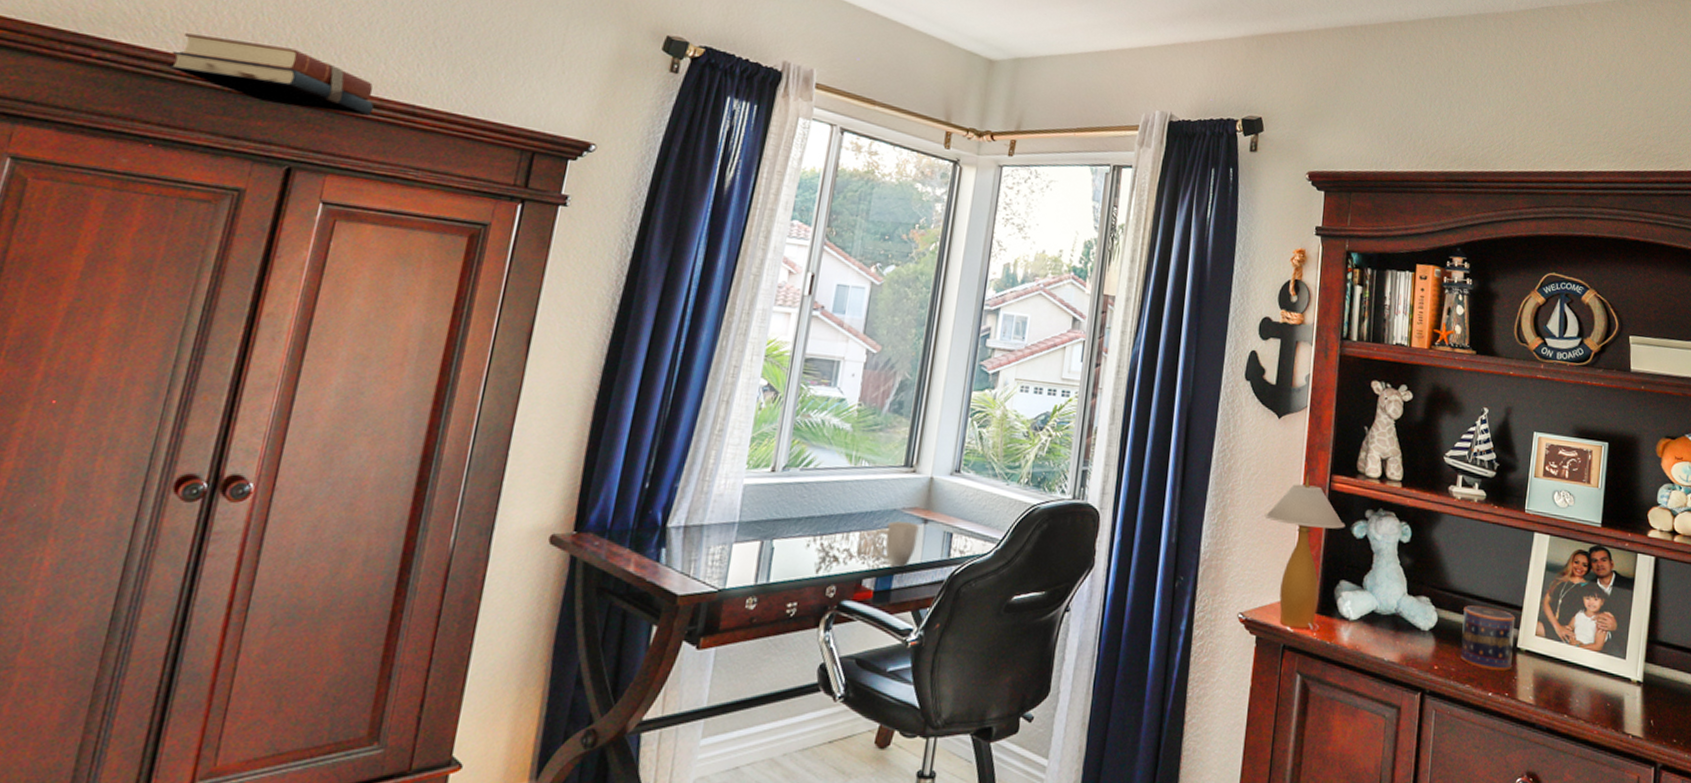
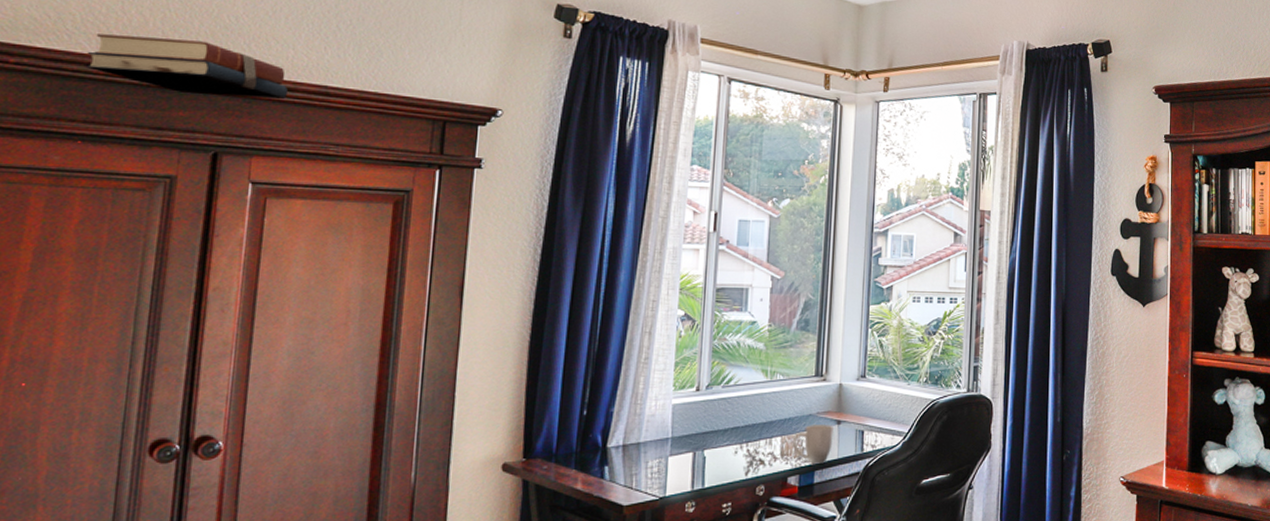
table lamp: present [1264,474,1346,633] -> none [1136,353,1207,488]

